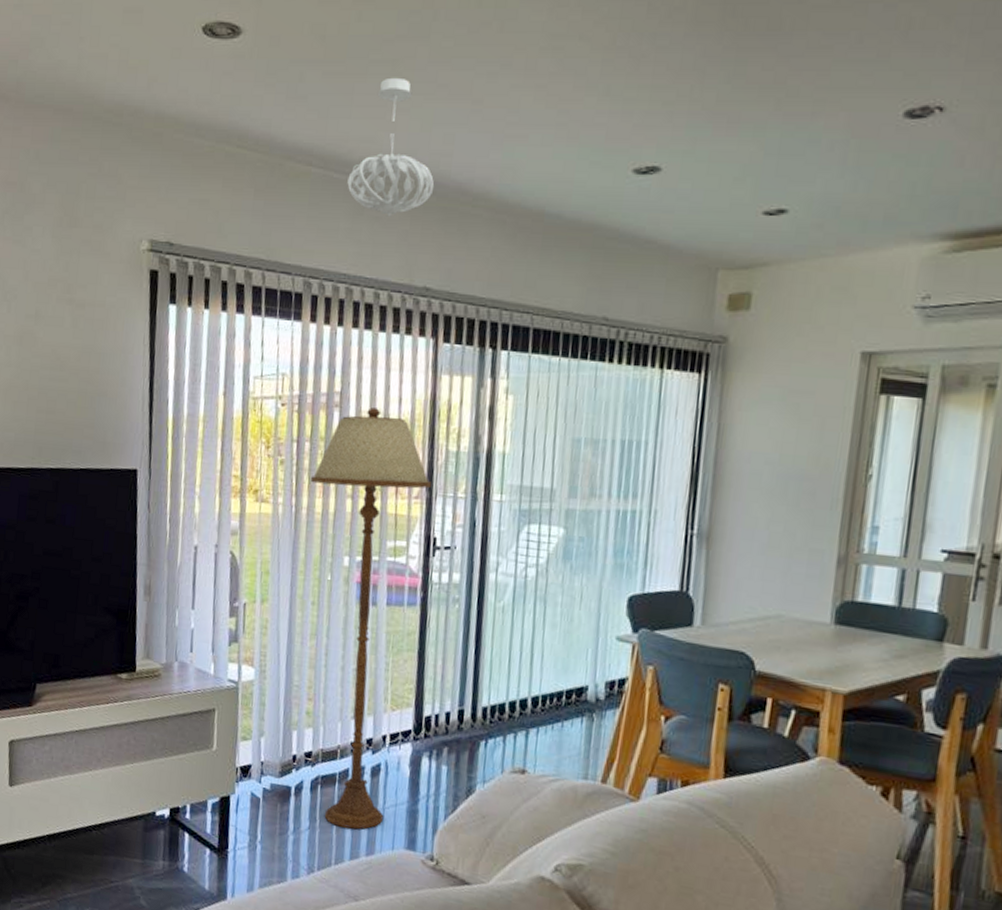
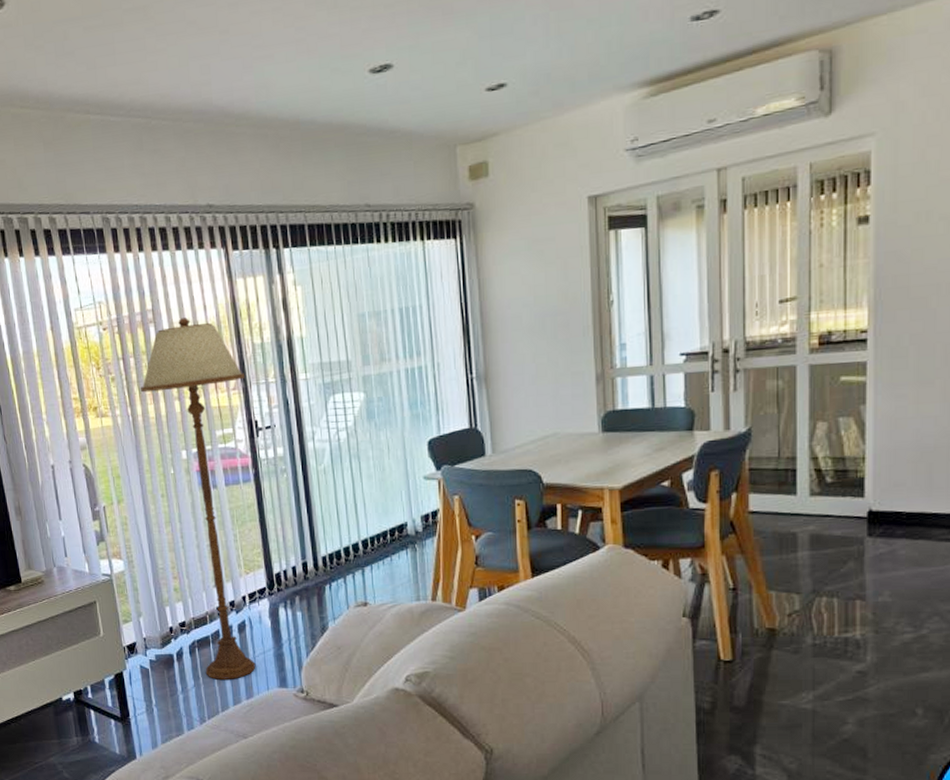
pendant light: present [347,77,434,217] -> none [123,21,200,148]

